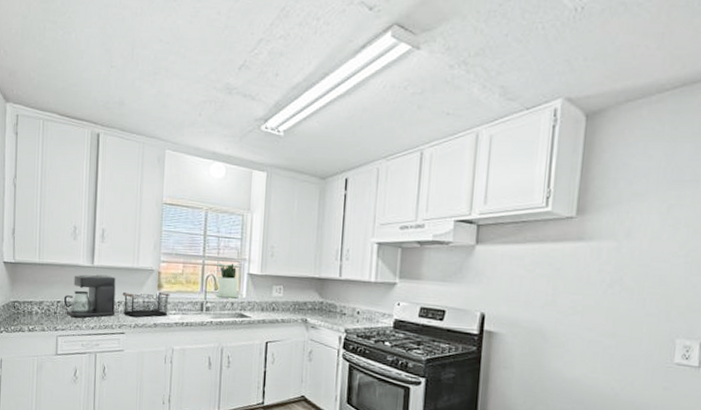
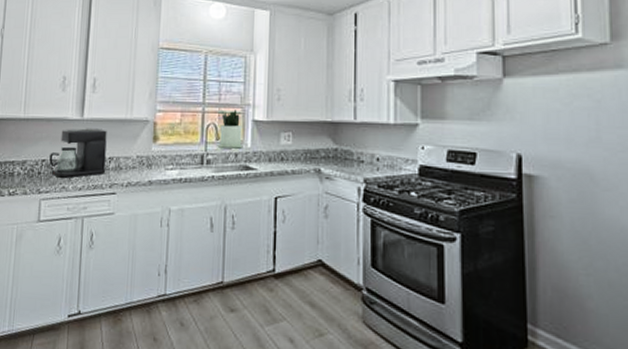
dish rack: present [122,291,170,318] -> none [114,144,167,176]

